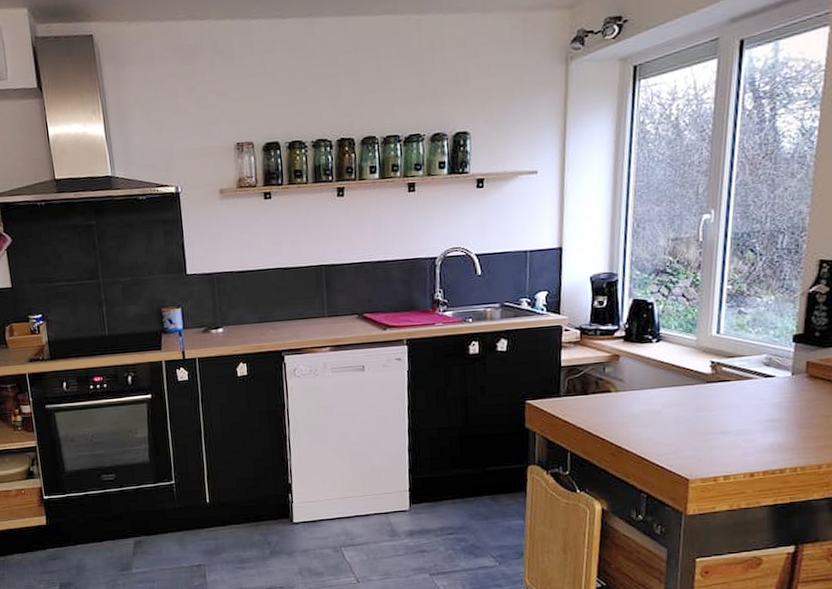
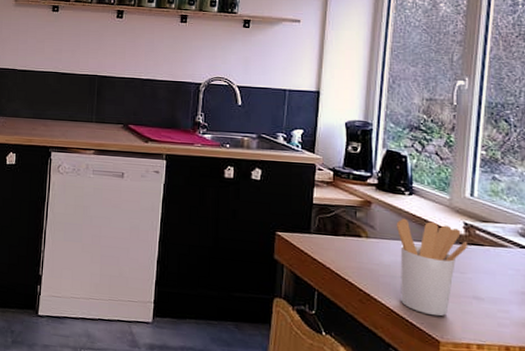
utensil holder: none [644,365,715,457] -> present [396,218,469,317]

